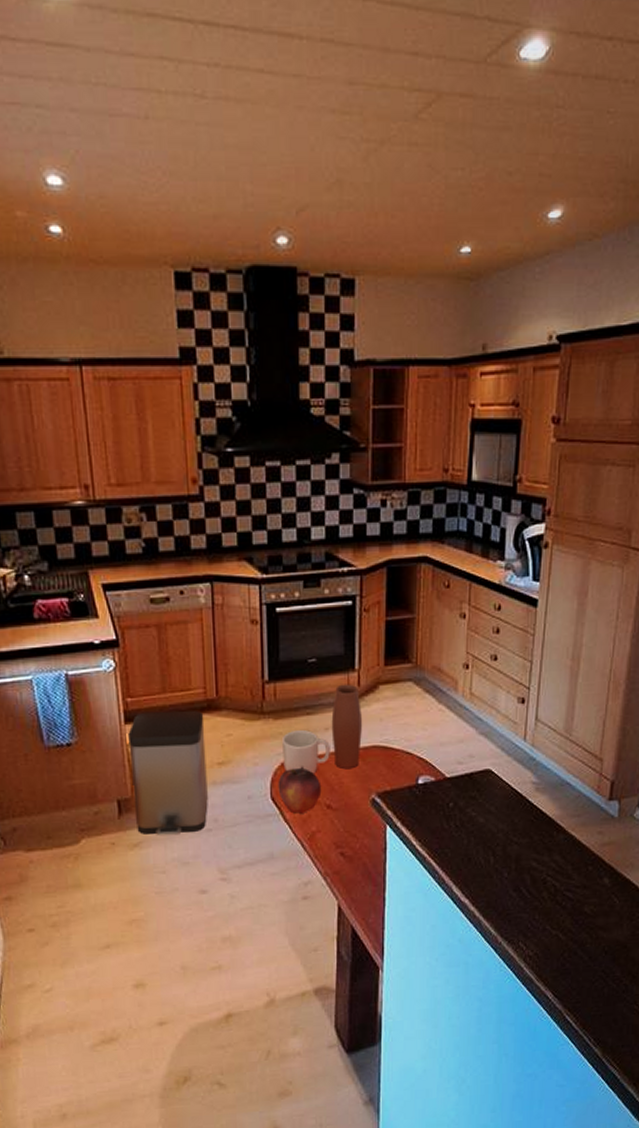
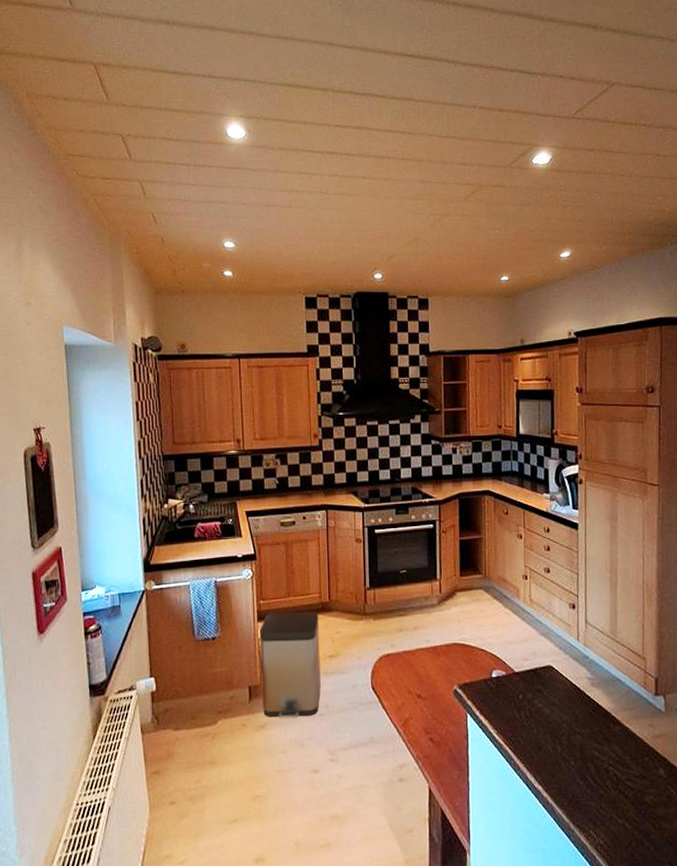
fruit: present [278,767,322,814] -> none [377,661,413,702]
mug: present [281,729,330,774] -> none [379,628,419,667]
vase: present [331,684,363,770] -> none [419,591,445,664]

